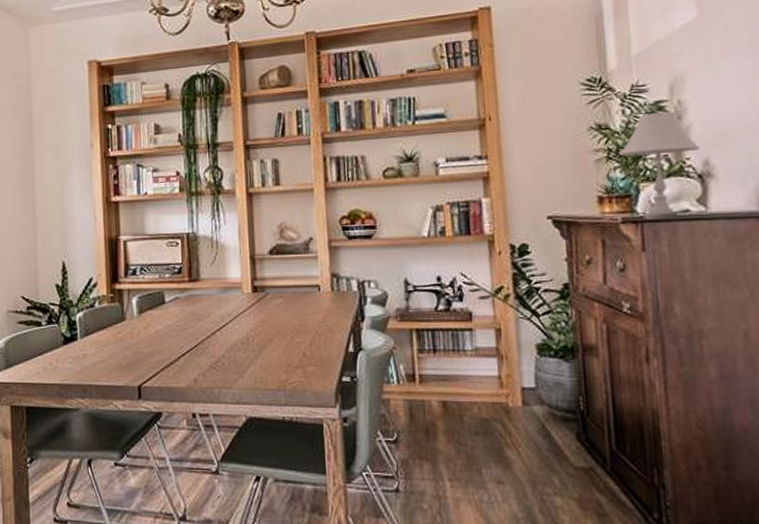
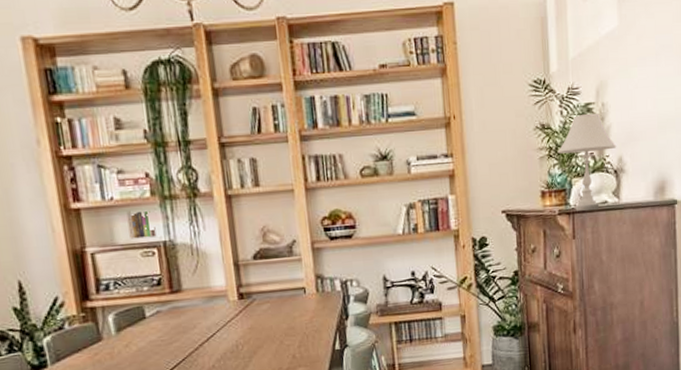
books: none [157,204,181,230] -> present [126,210,157,239]

